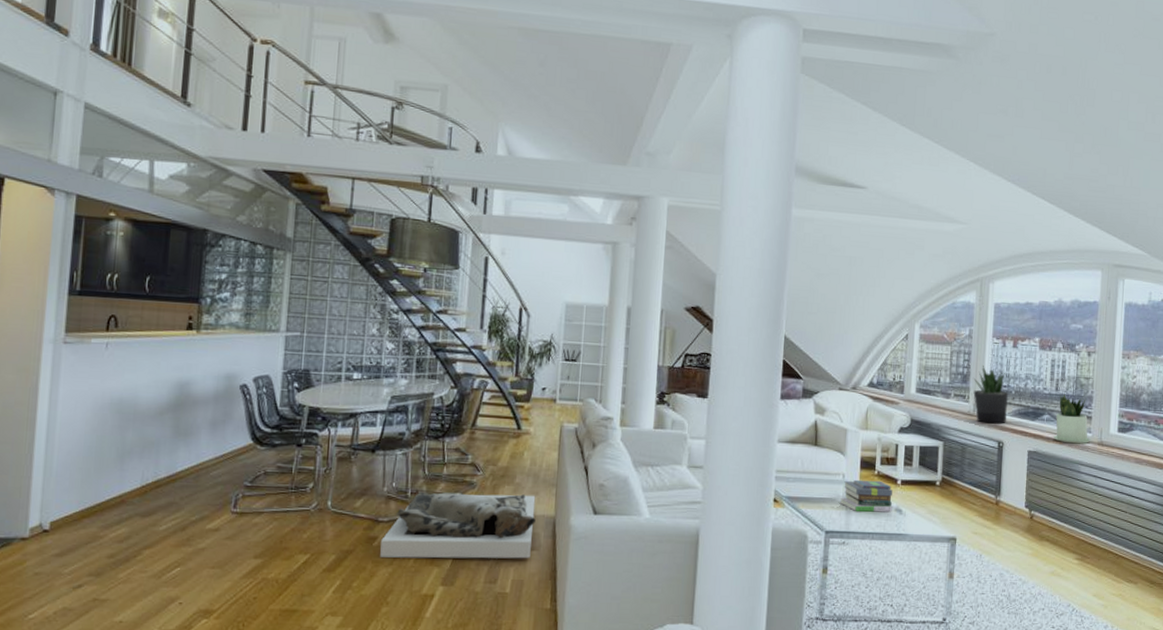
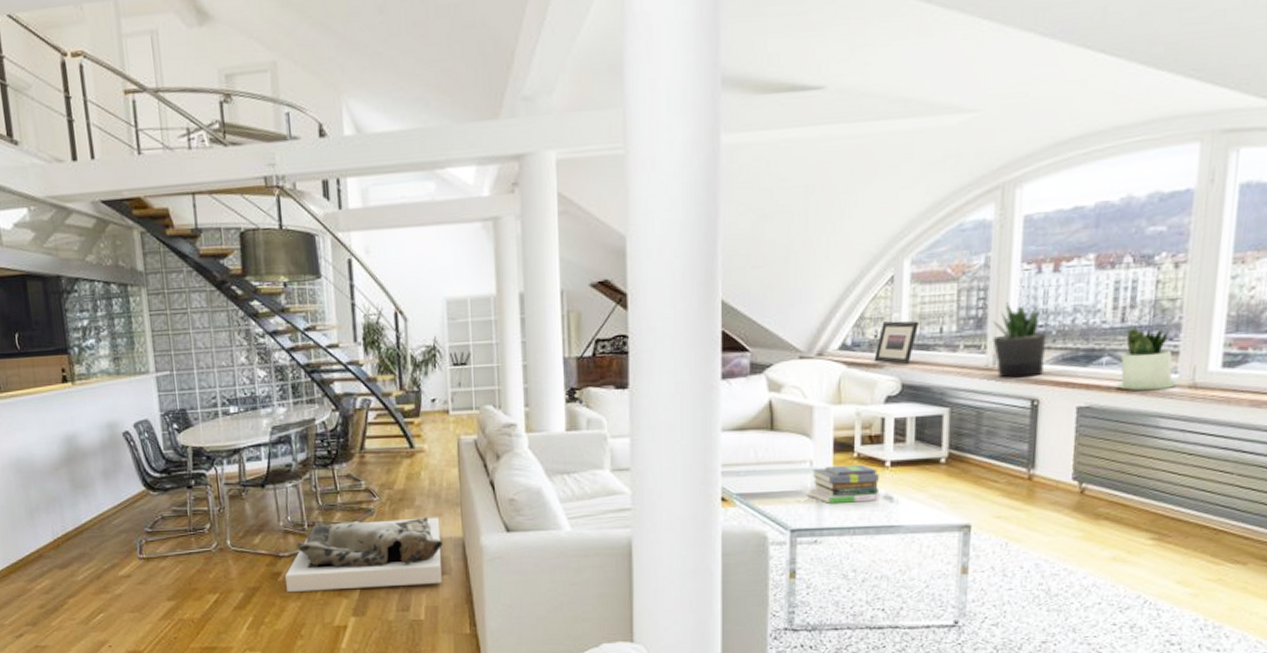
picture frame: none [892,368,925,405] -> present [874,320,920,365]

